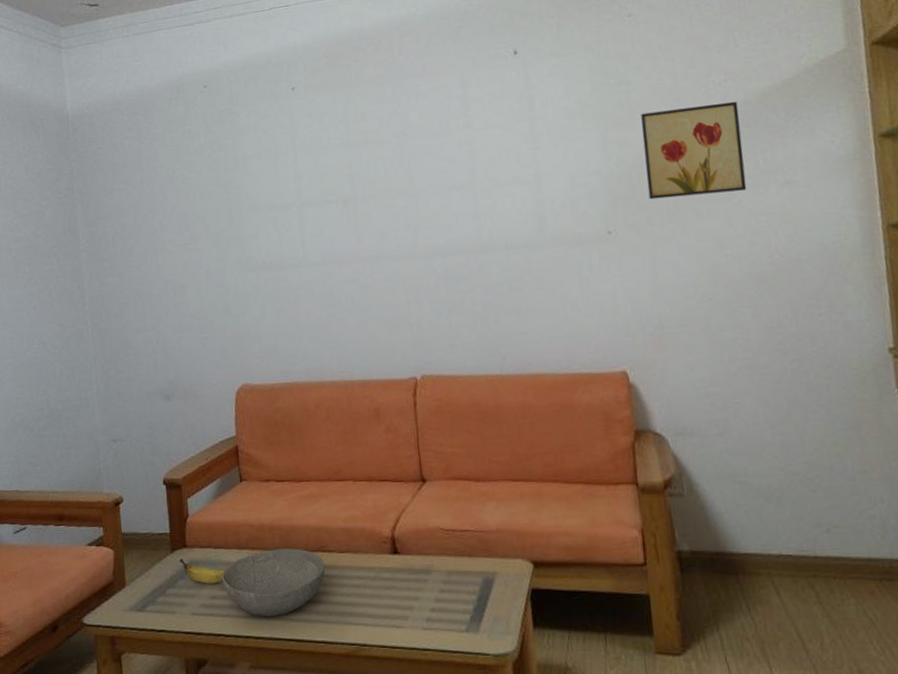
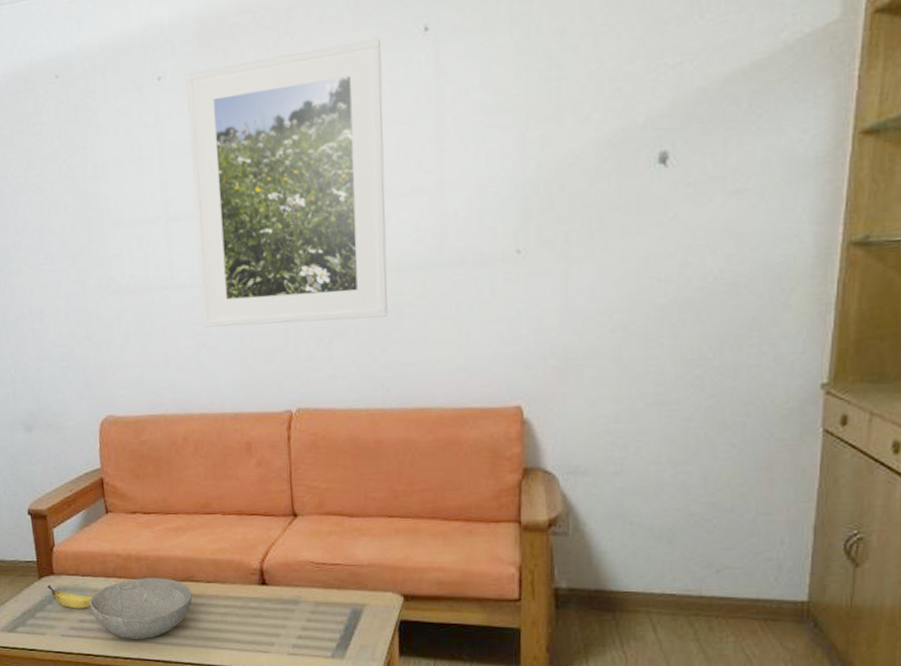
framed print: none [315,59,500,301] -> present [185,38,388,328]
wall art: present [641,101,747,200] -> none [569,89,692,213]

